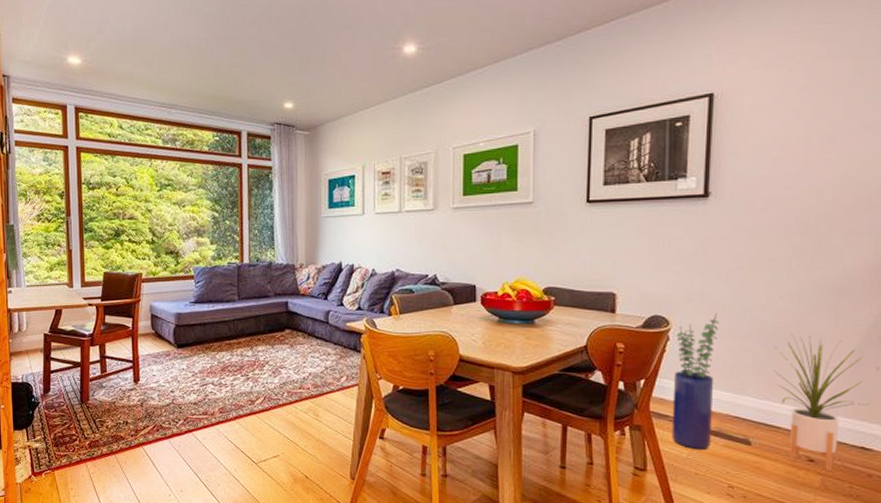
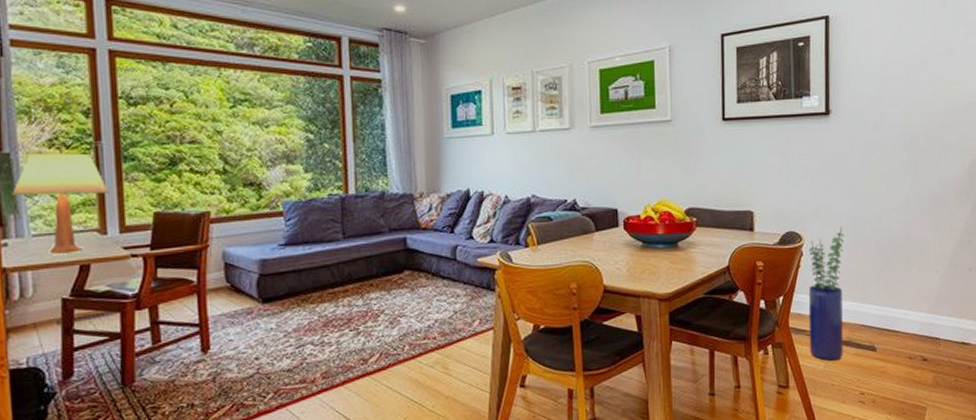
table lamp: none [14,222,75,300] -> present [11,149,109,254]
house plant: present [774,336,869,472] -> none [891,243,965,368]

